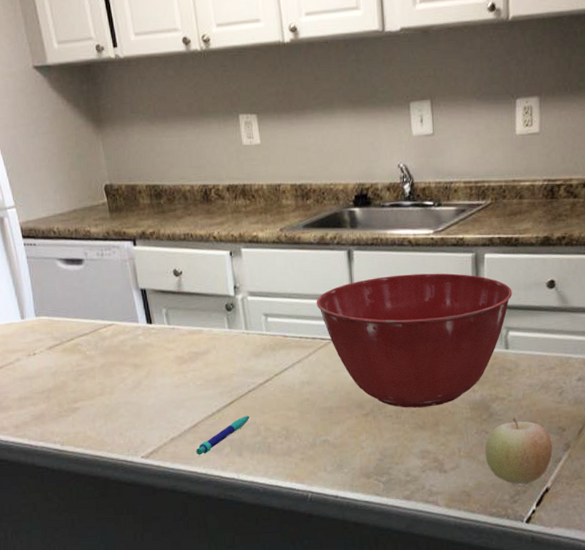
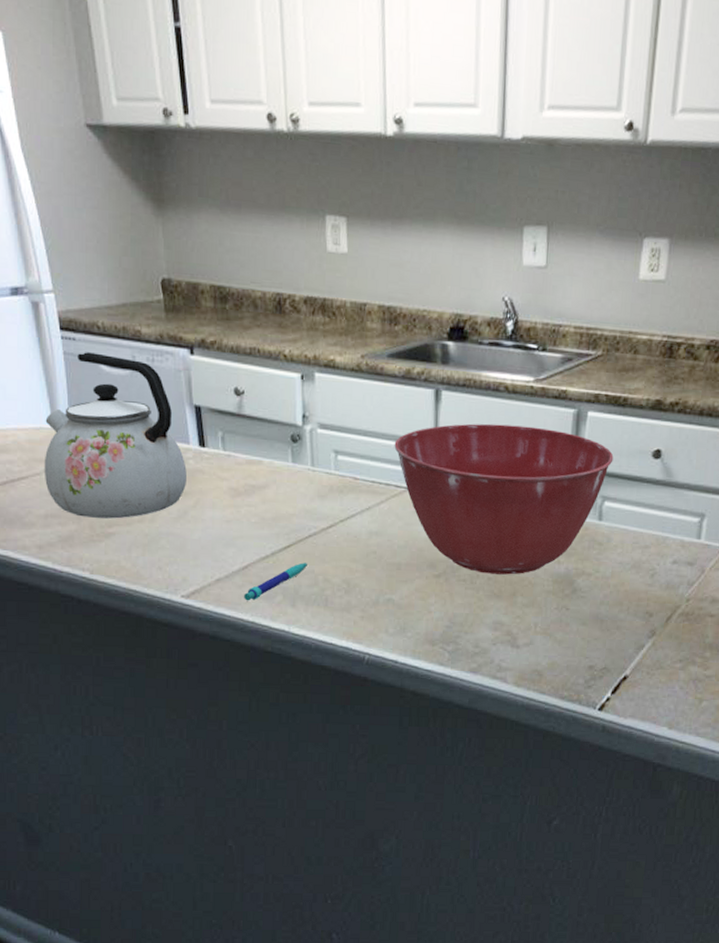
kettle: none [15,254,138,396] -> present [44,352,187,519]
fruit: present [485,416,553,485] -> none [563,594,637,670]

